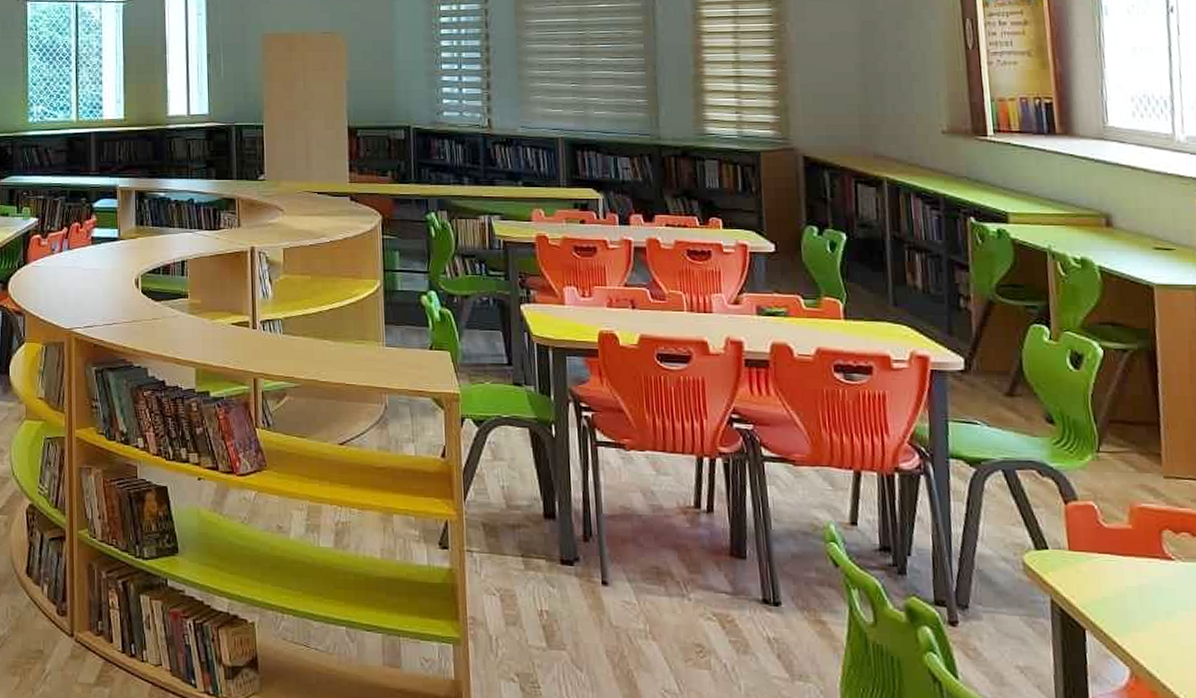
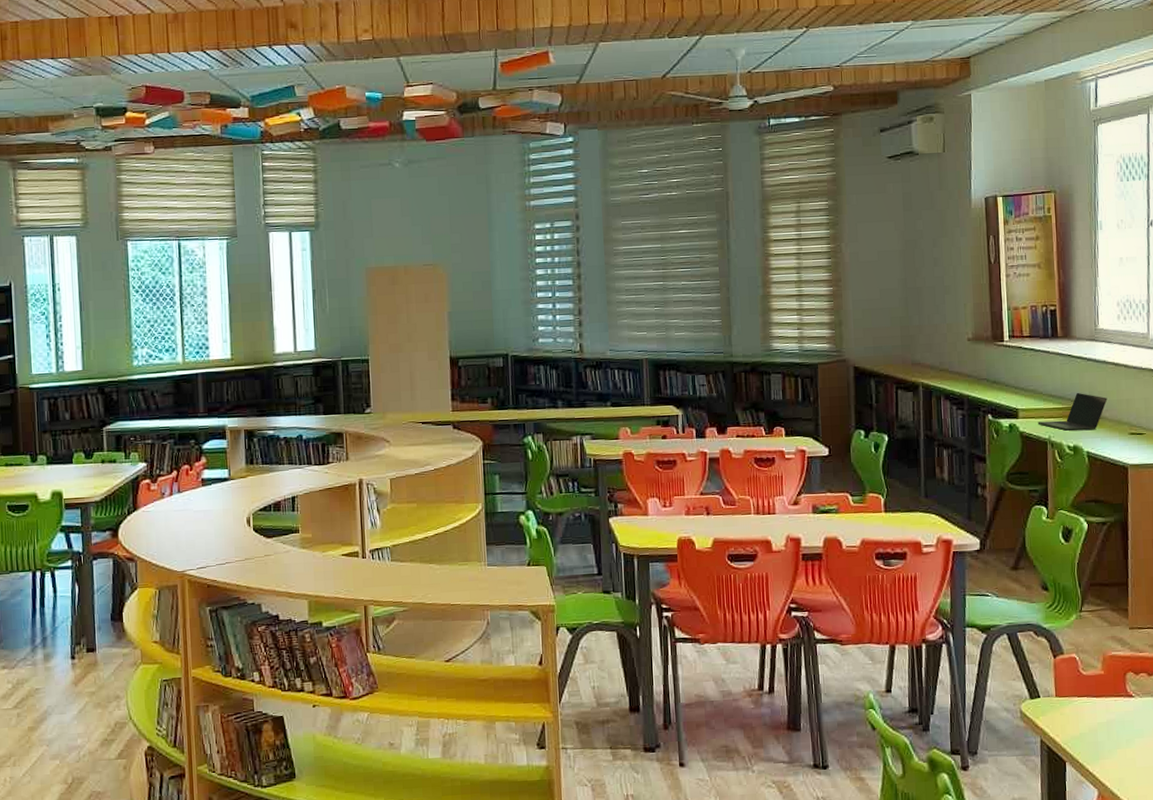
laptop: none [1033,197,1123,242] -> present [1037,392,1108,431]

